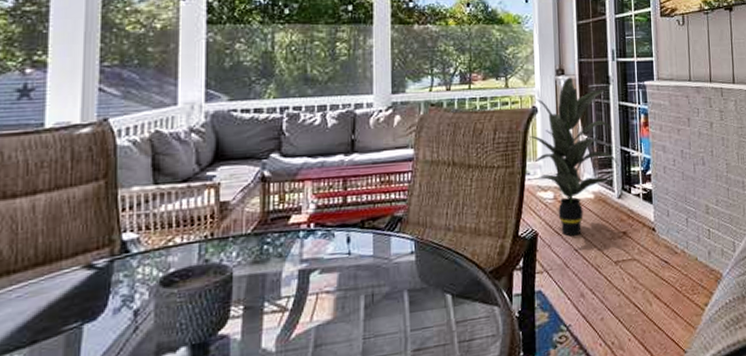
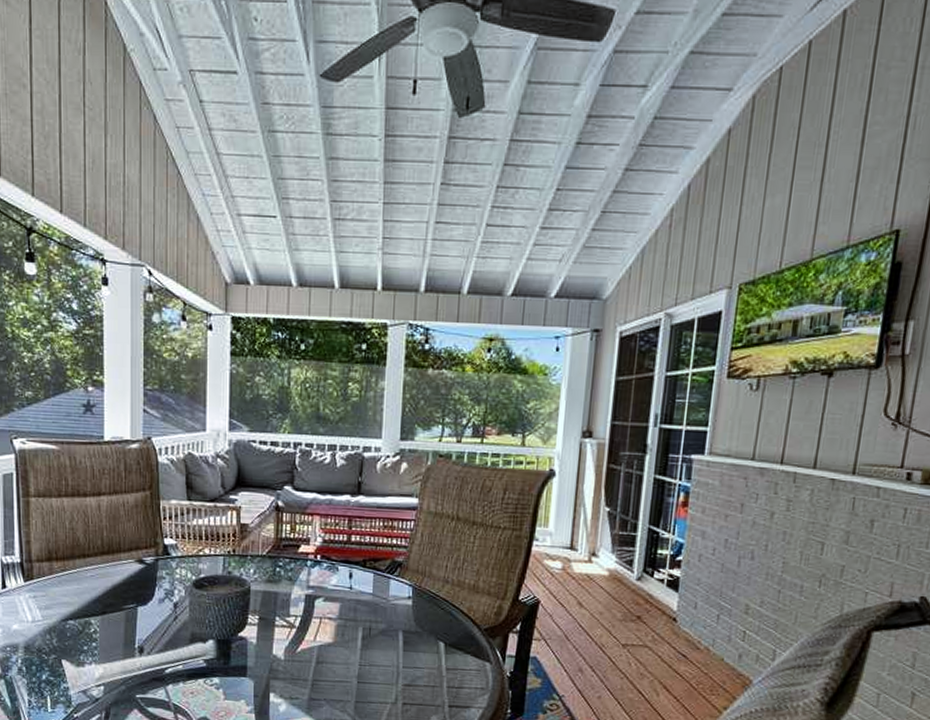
indoor plant: present [529,77,619,236] -> none [542,441,644,611]

